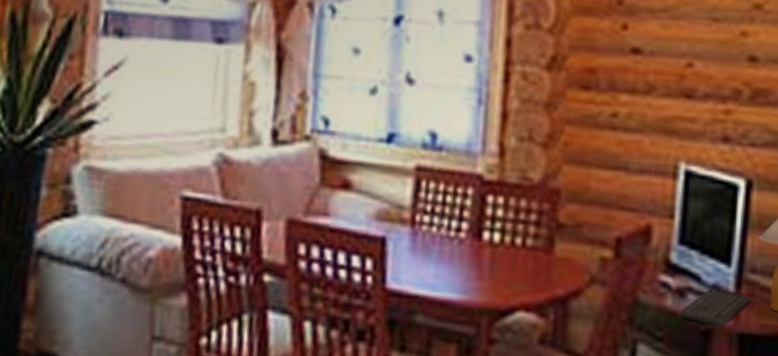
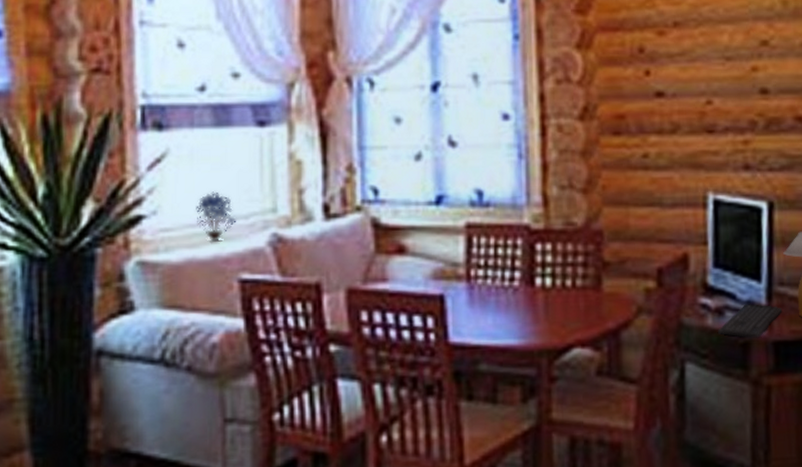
potted flower: none [146,104,185,155] -> present [196,191,237,242]

